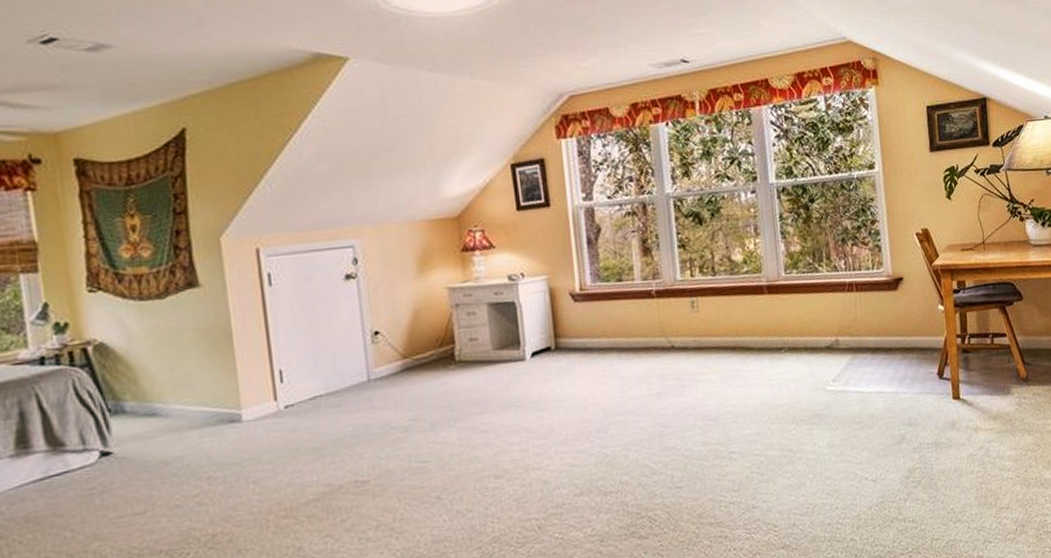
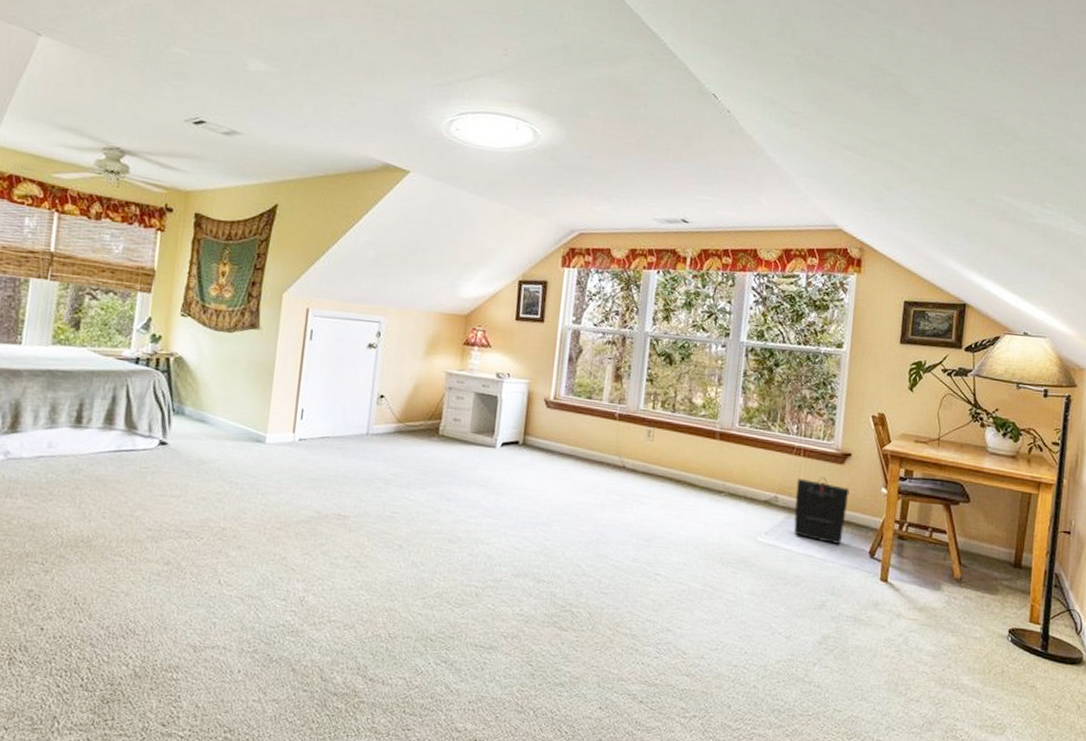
backpack: none [854,308,910,375] -> present [793,477,850,544]

